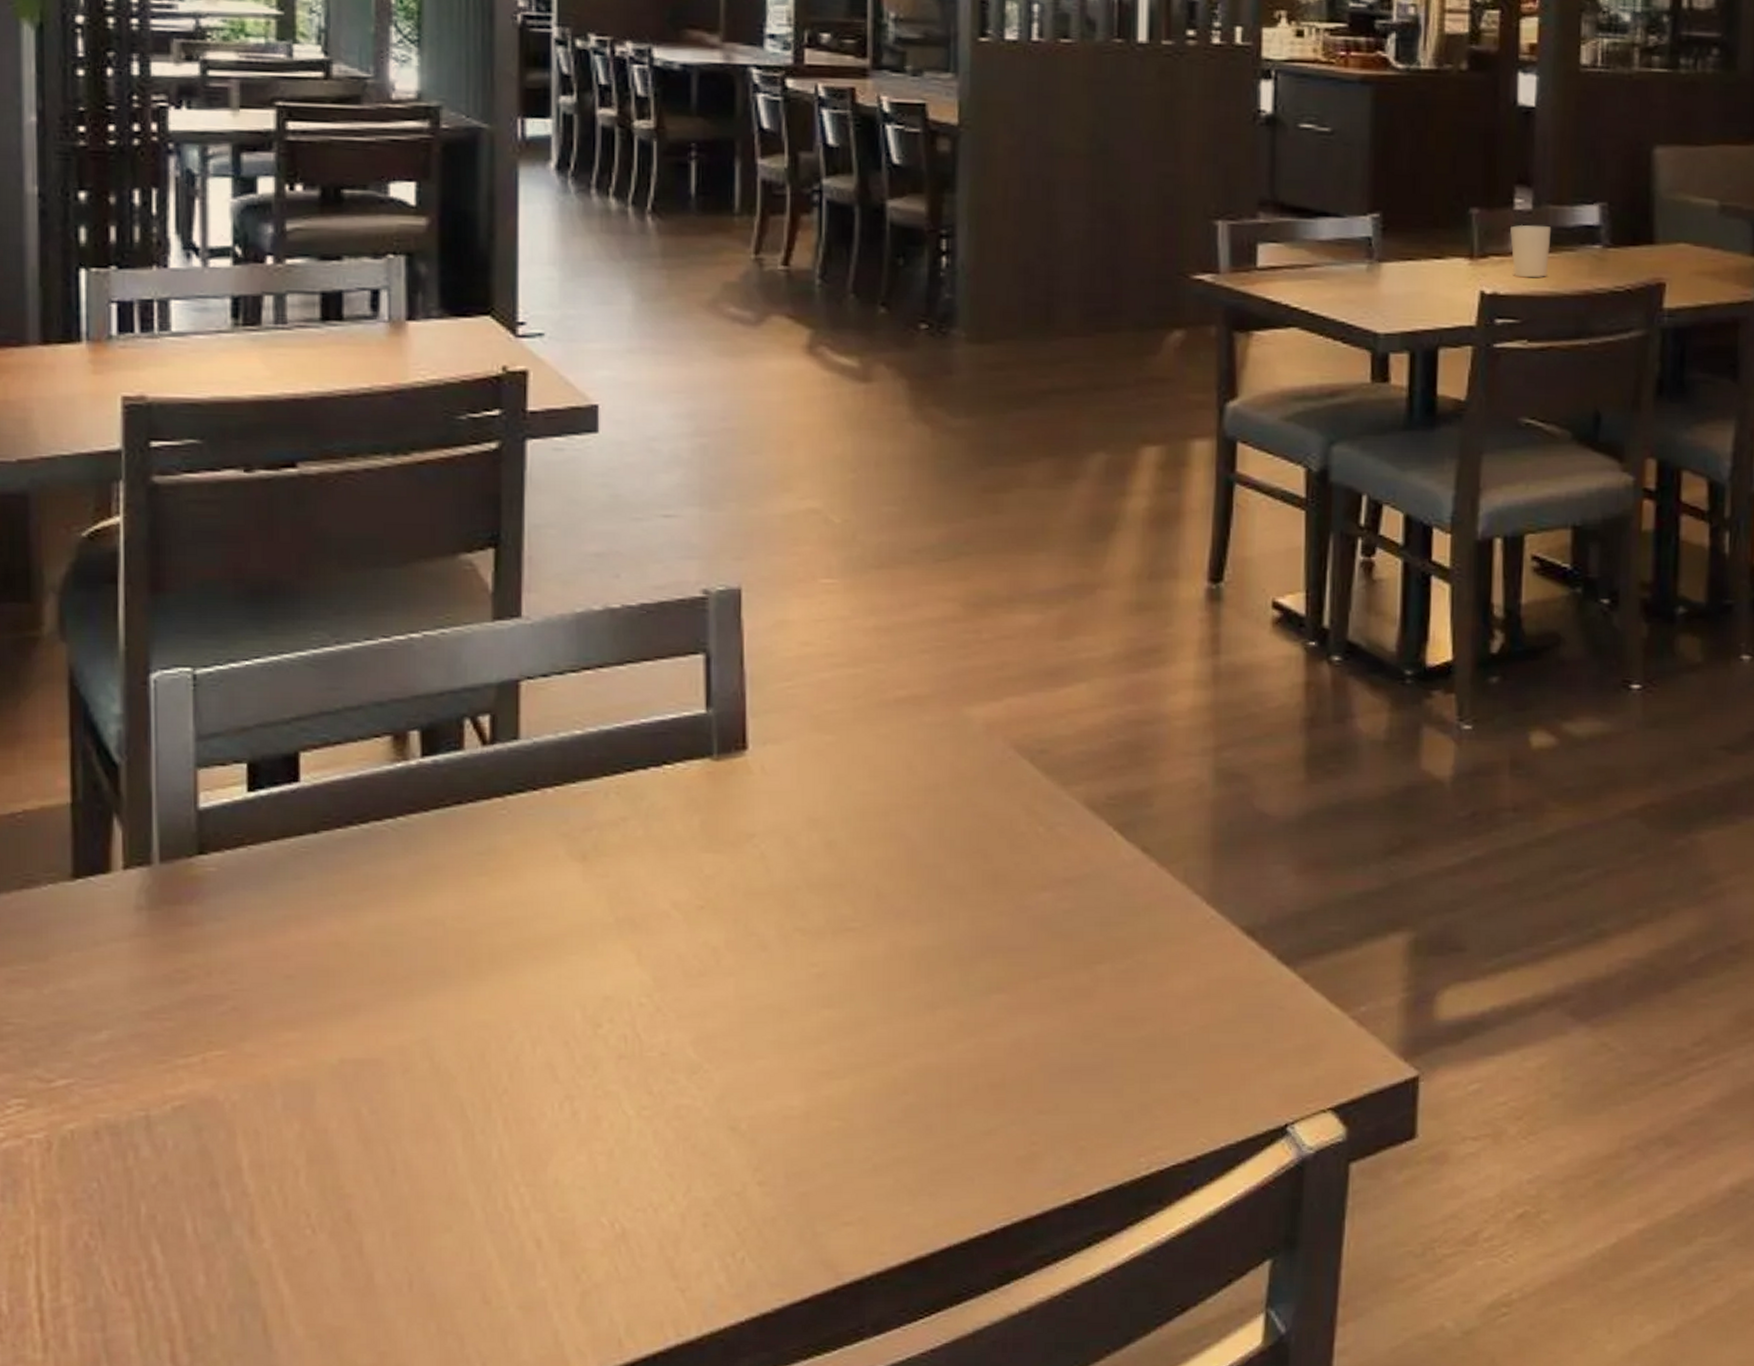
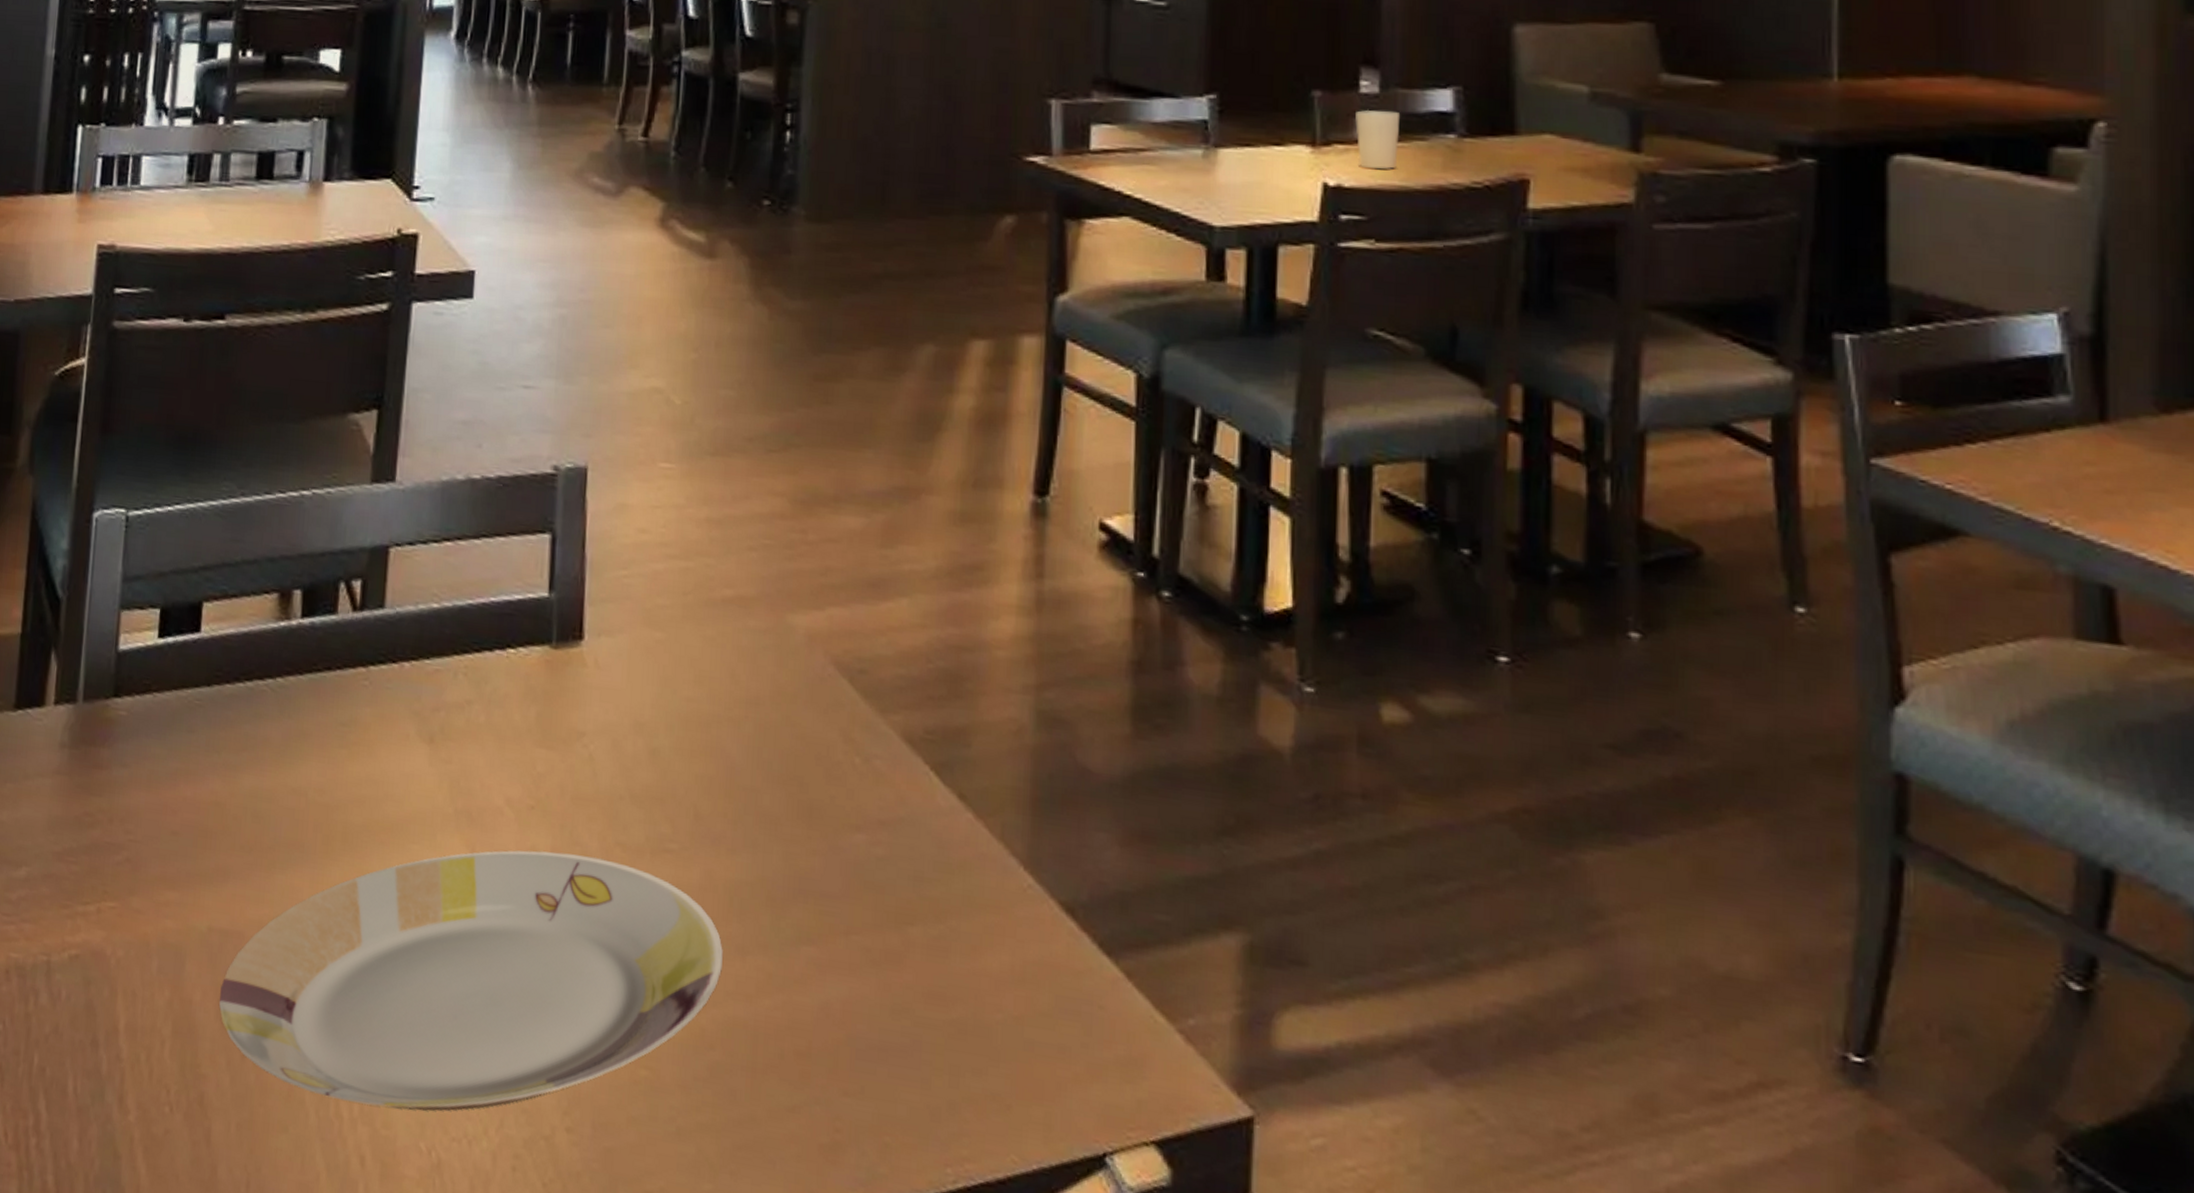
plate: none [359,944,912,1194] -> present [218,850,723,1111]

